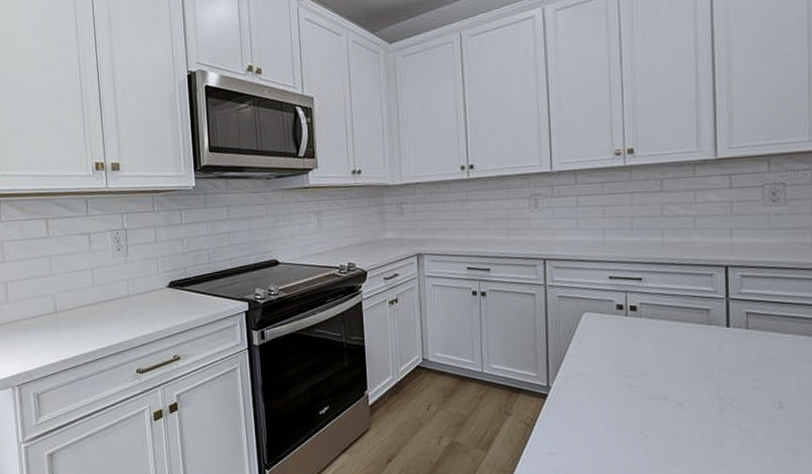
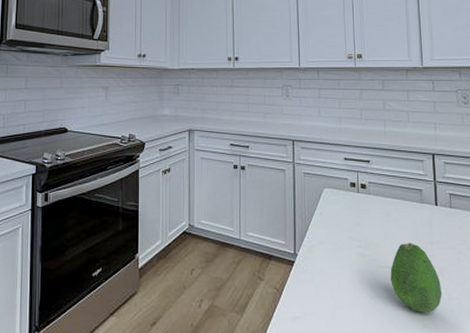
fruit: none [665,371,732,447] -> present [390,243,443,313]

